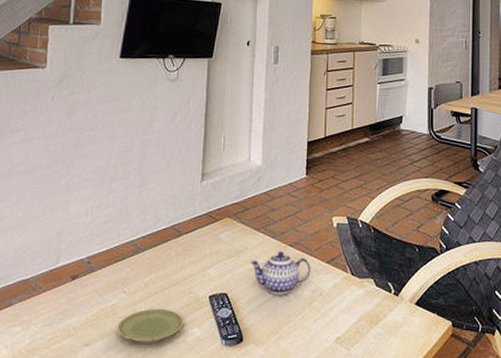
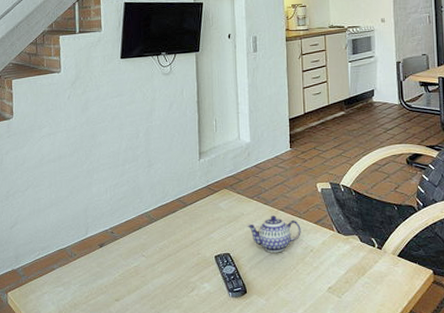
plate: present [117,308,184,343] -> none [140,268,195,297]

